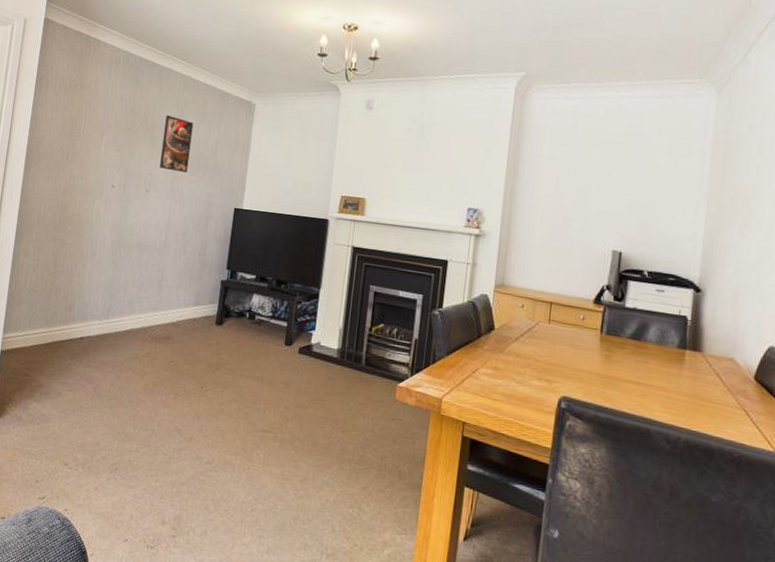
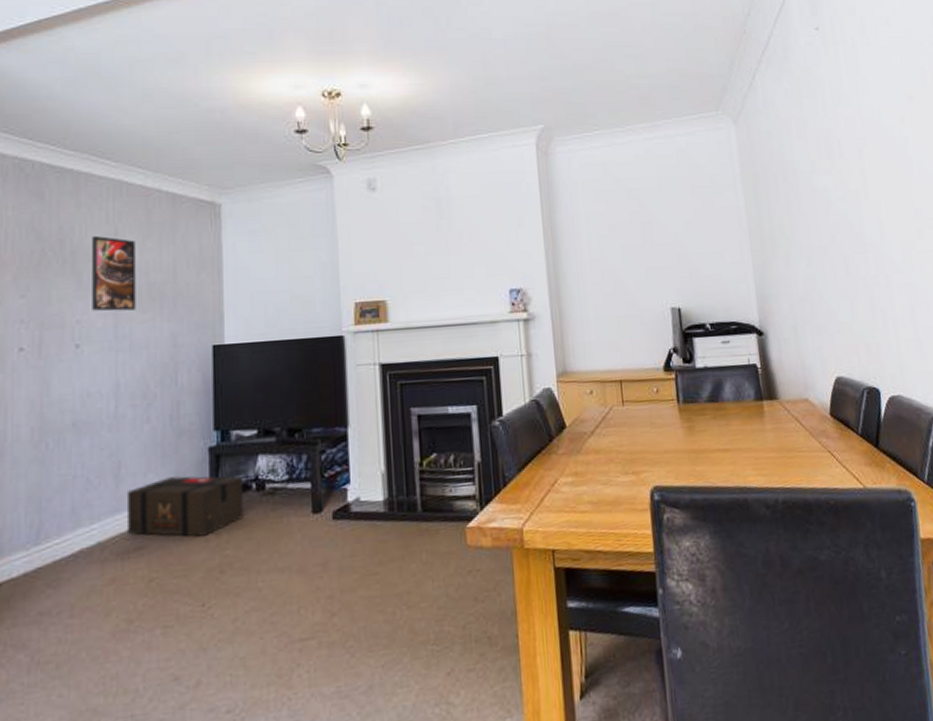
cardboard box: none [161,294,241,341] -> present [126,476,244,537]

